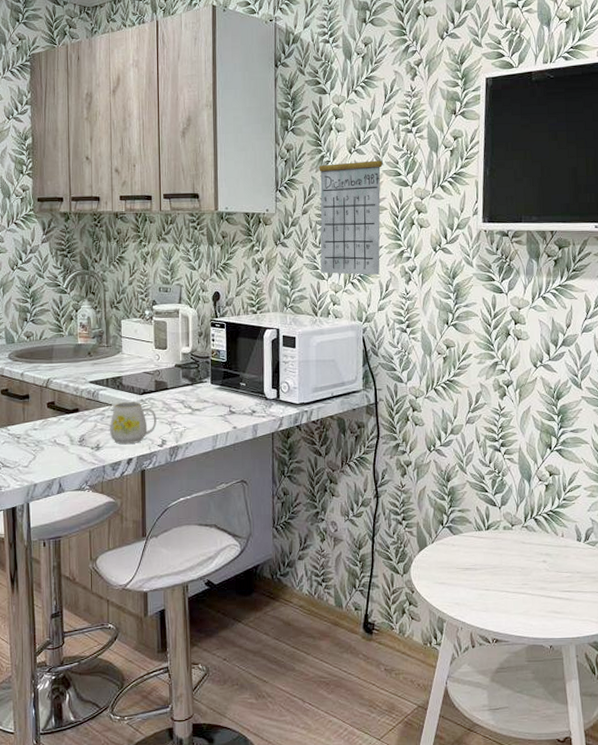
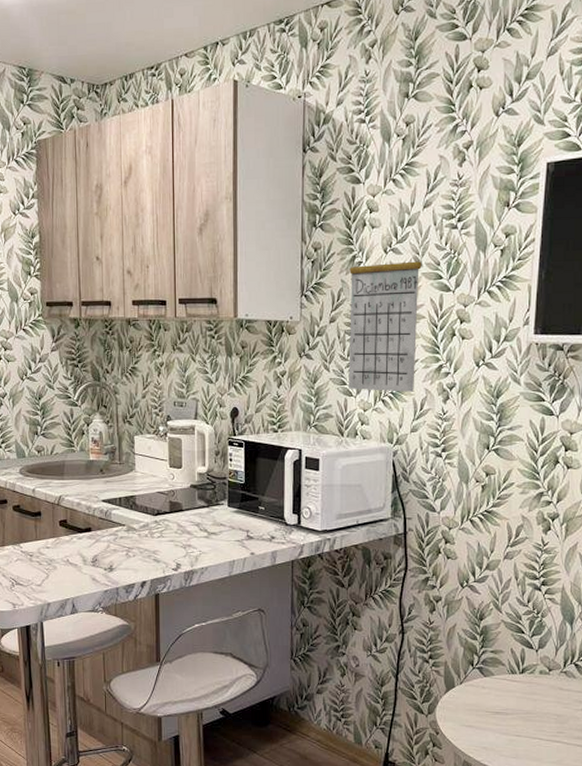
mug: present [110,402,157,445] -> none [123,523,171,567]

